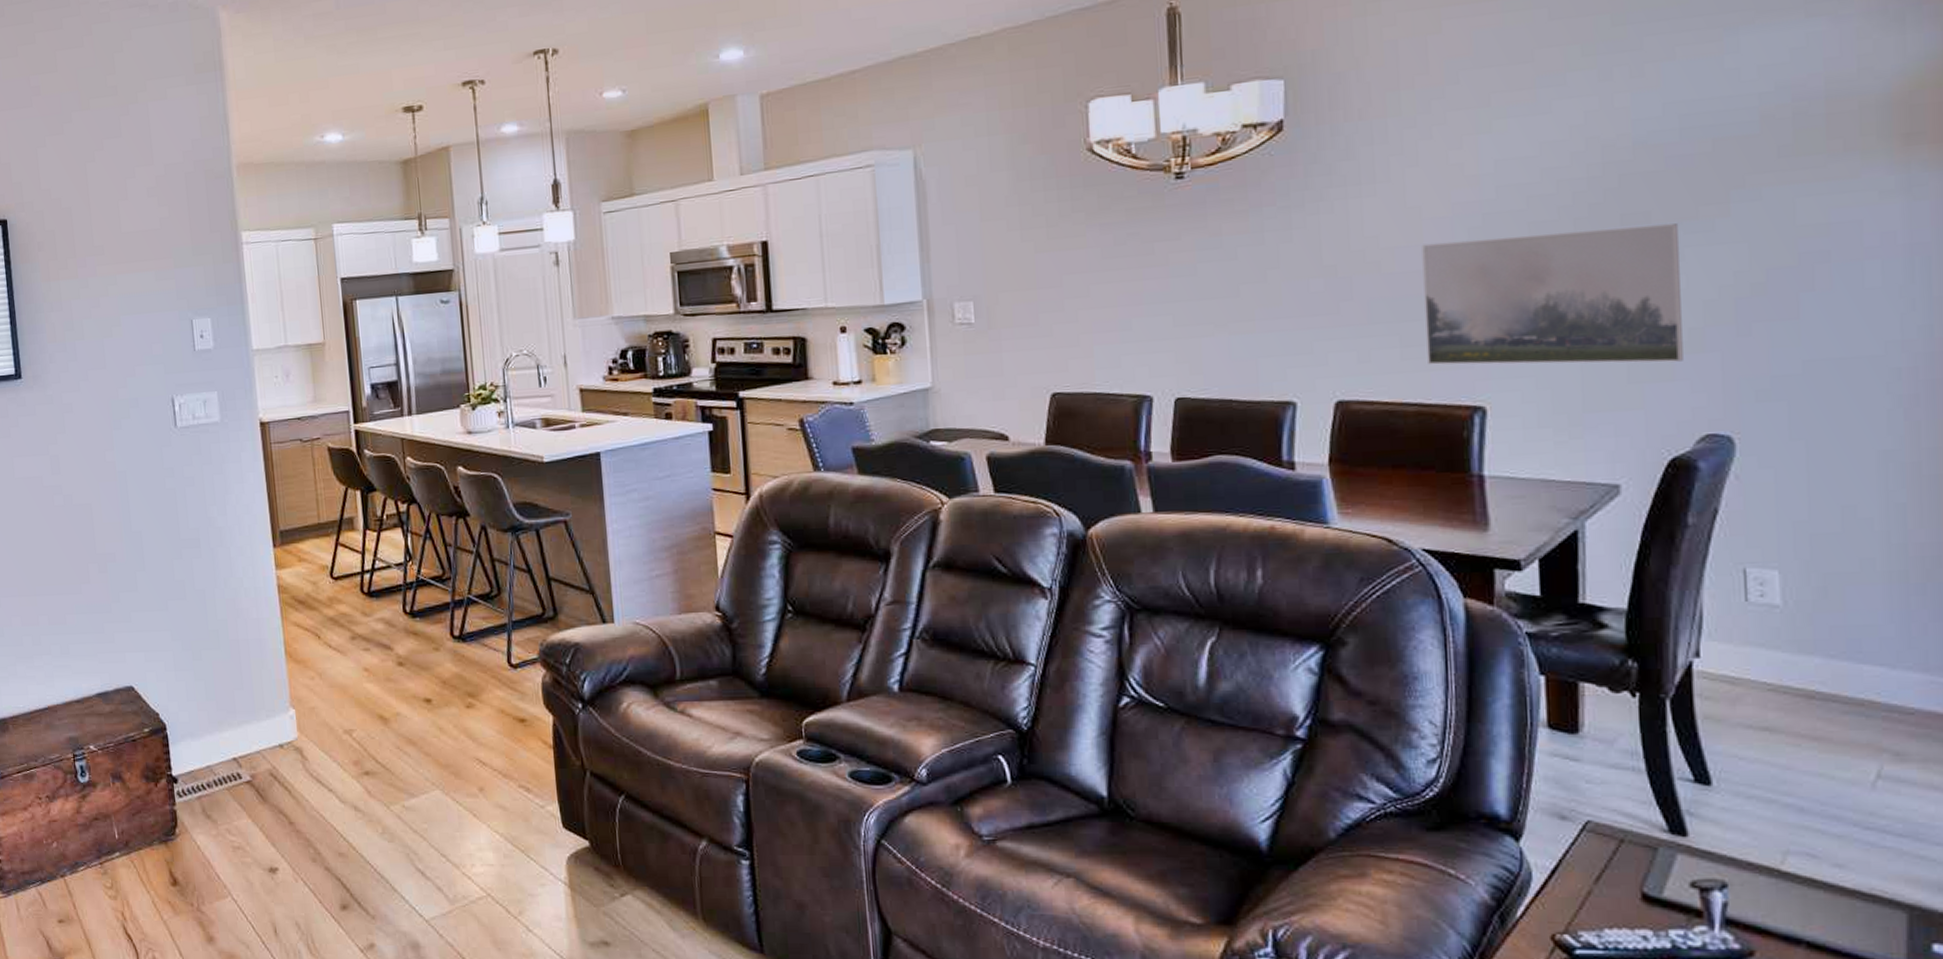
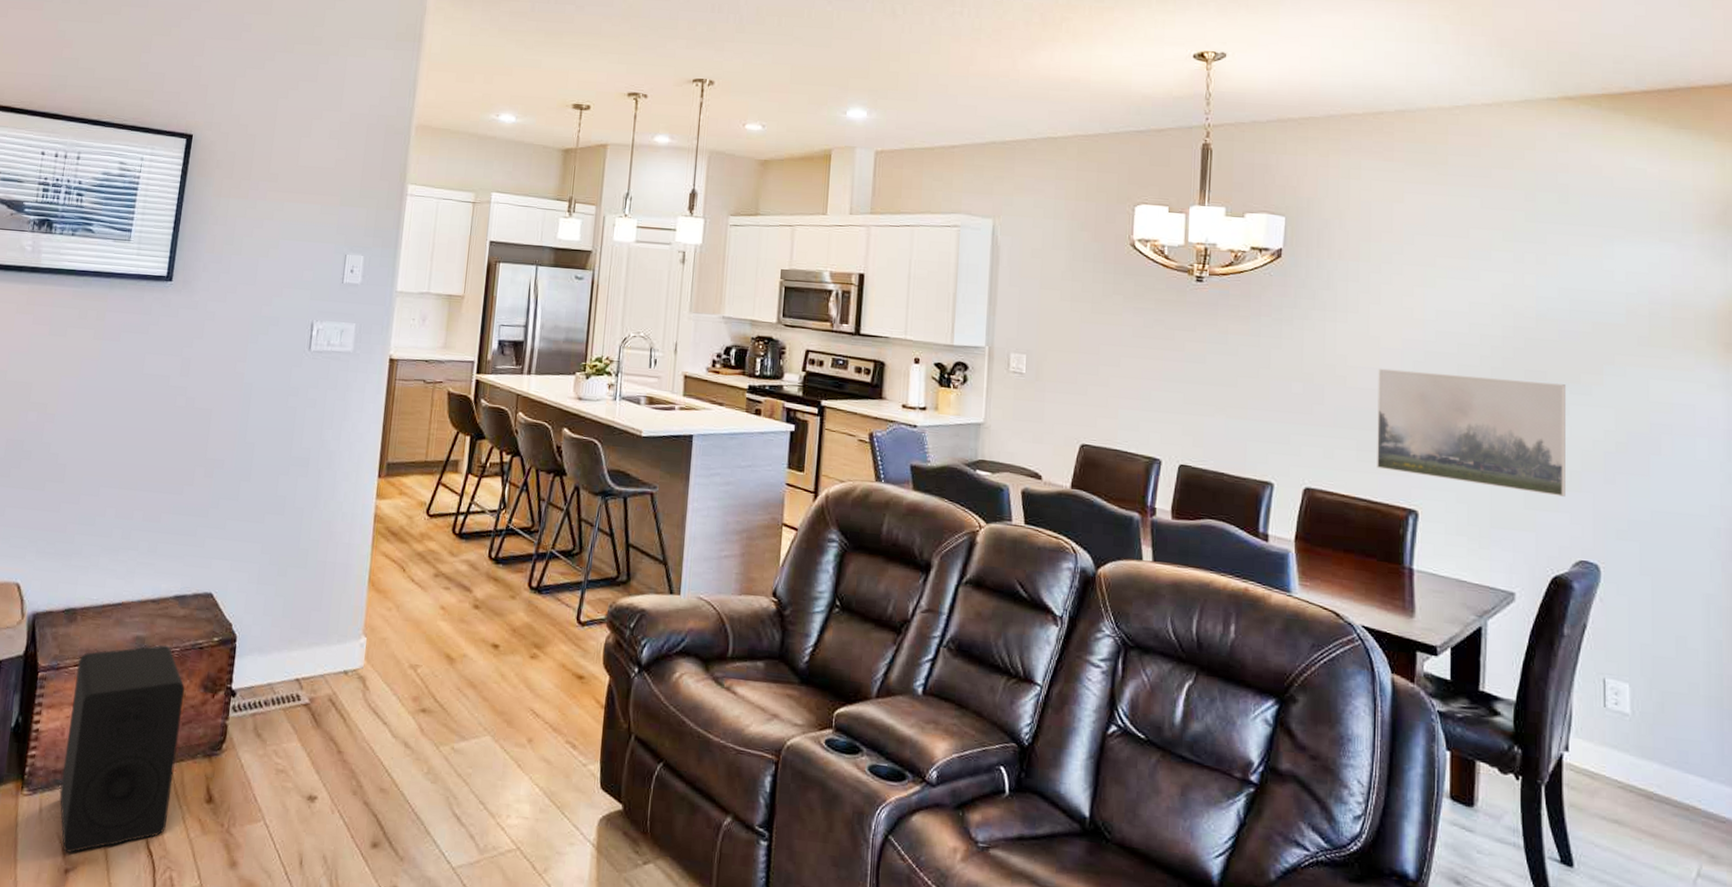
speaker: none [19,742,140,945] -> present [59,644,184,853]

